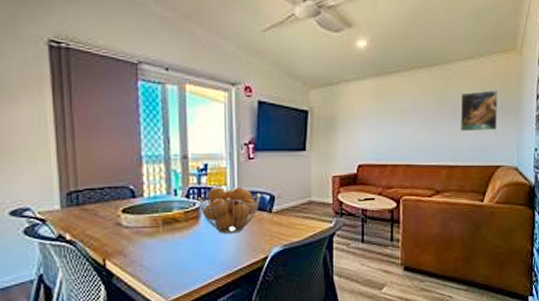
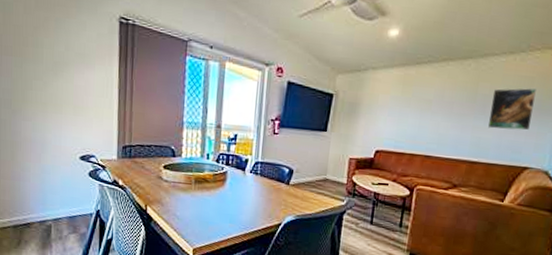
fruit basket: present [198,187,260,234] -> none [226,155,281,199]

